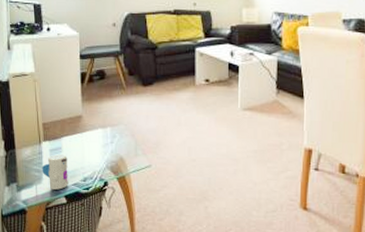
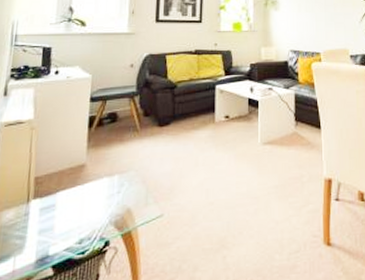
toy: present [41,154,68,190] -> none [25,213,62,260]

